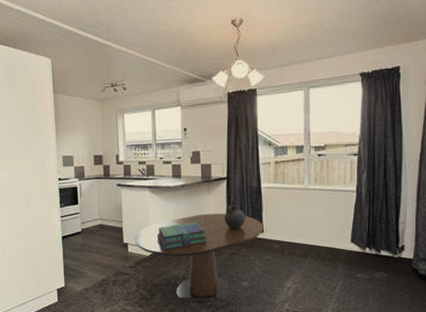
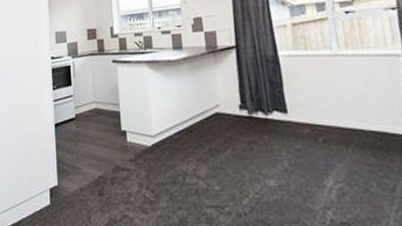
dining table: present [135,213,264,299] -> none [134,90,288,203]
stack of books: present [157,222,207,250] -> none [158,102,219,139]
ceramic jug: present [224,200,246,229] -> none [236,73,264,110]

